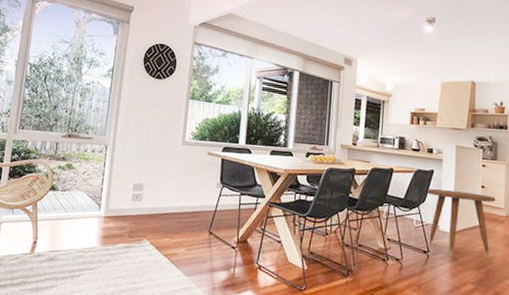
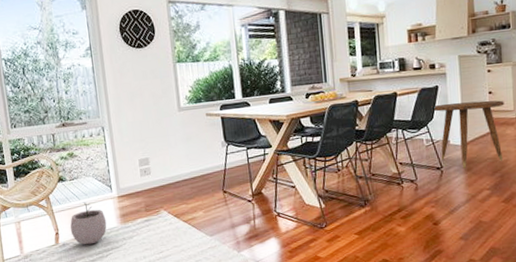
plant pot: none [49,215,88,261] -> present [70,202,107,245]

